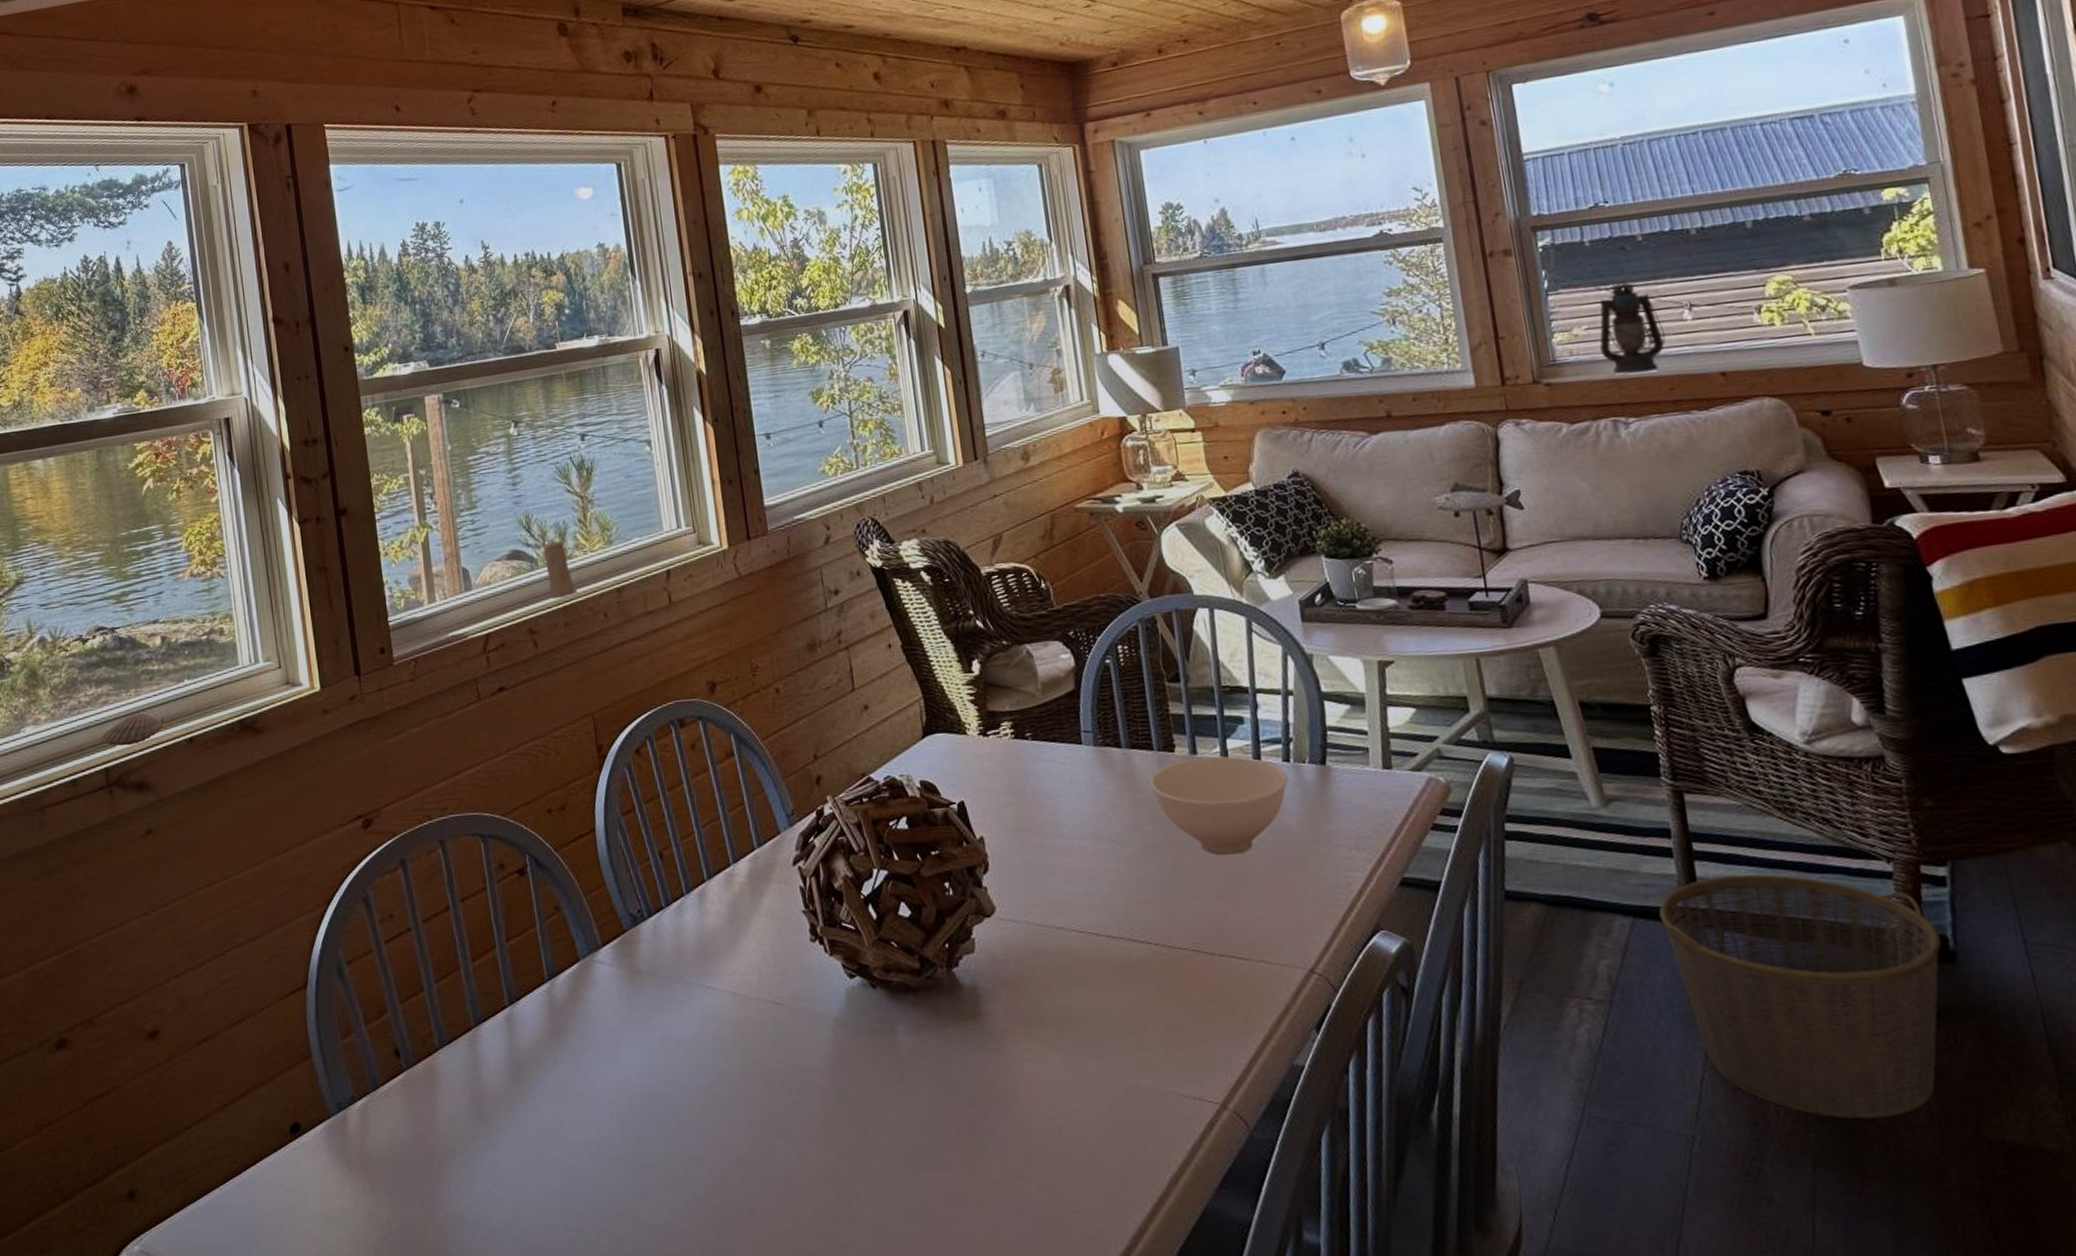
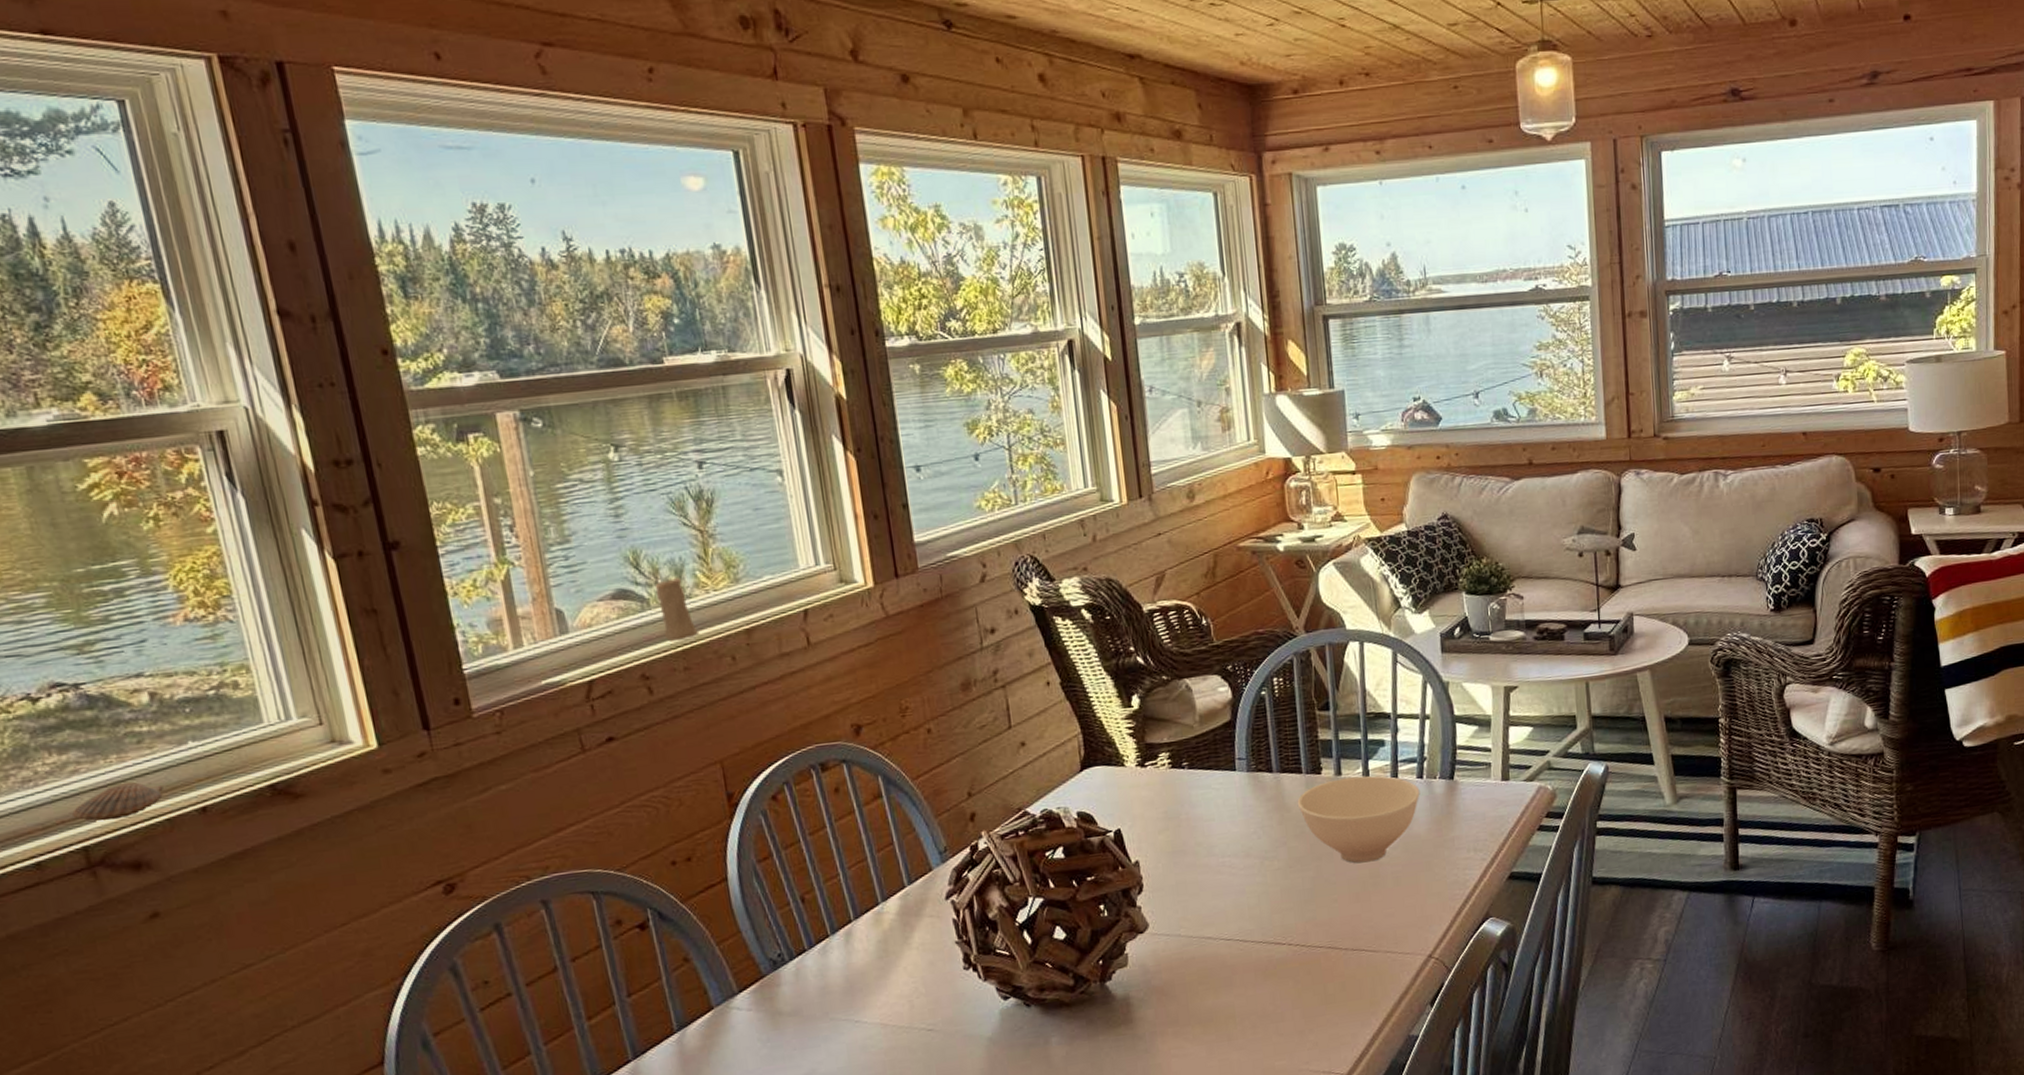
lantern: present [1599,282,1666,375] -> none [1711,347,1764,431]
basket: present [1659,874,1942,1120] -> none [1708,850,1905,1032]

